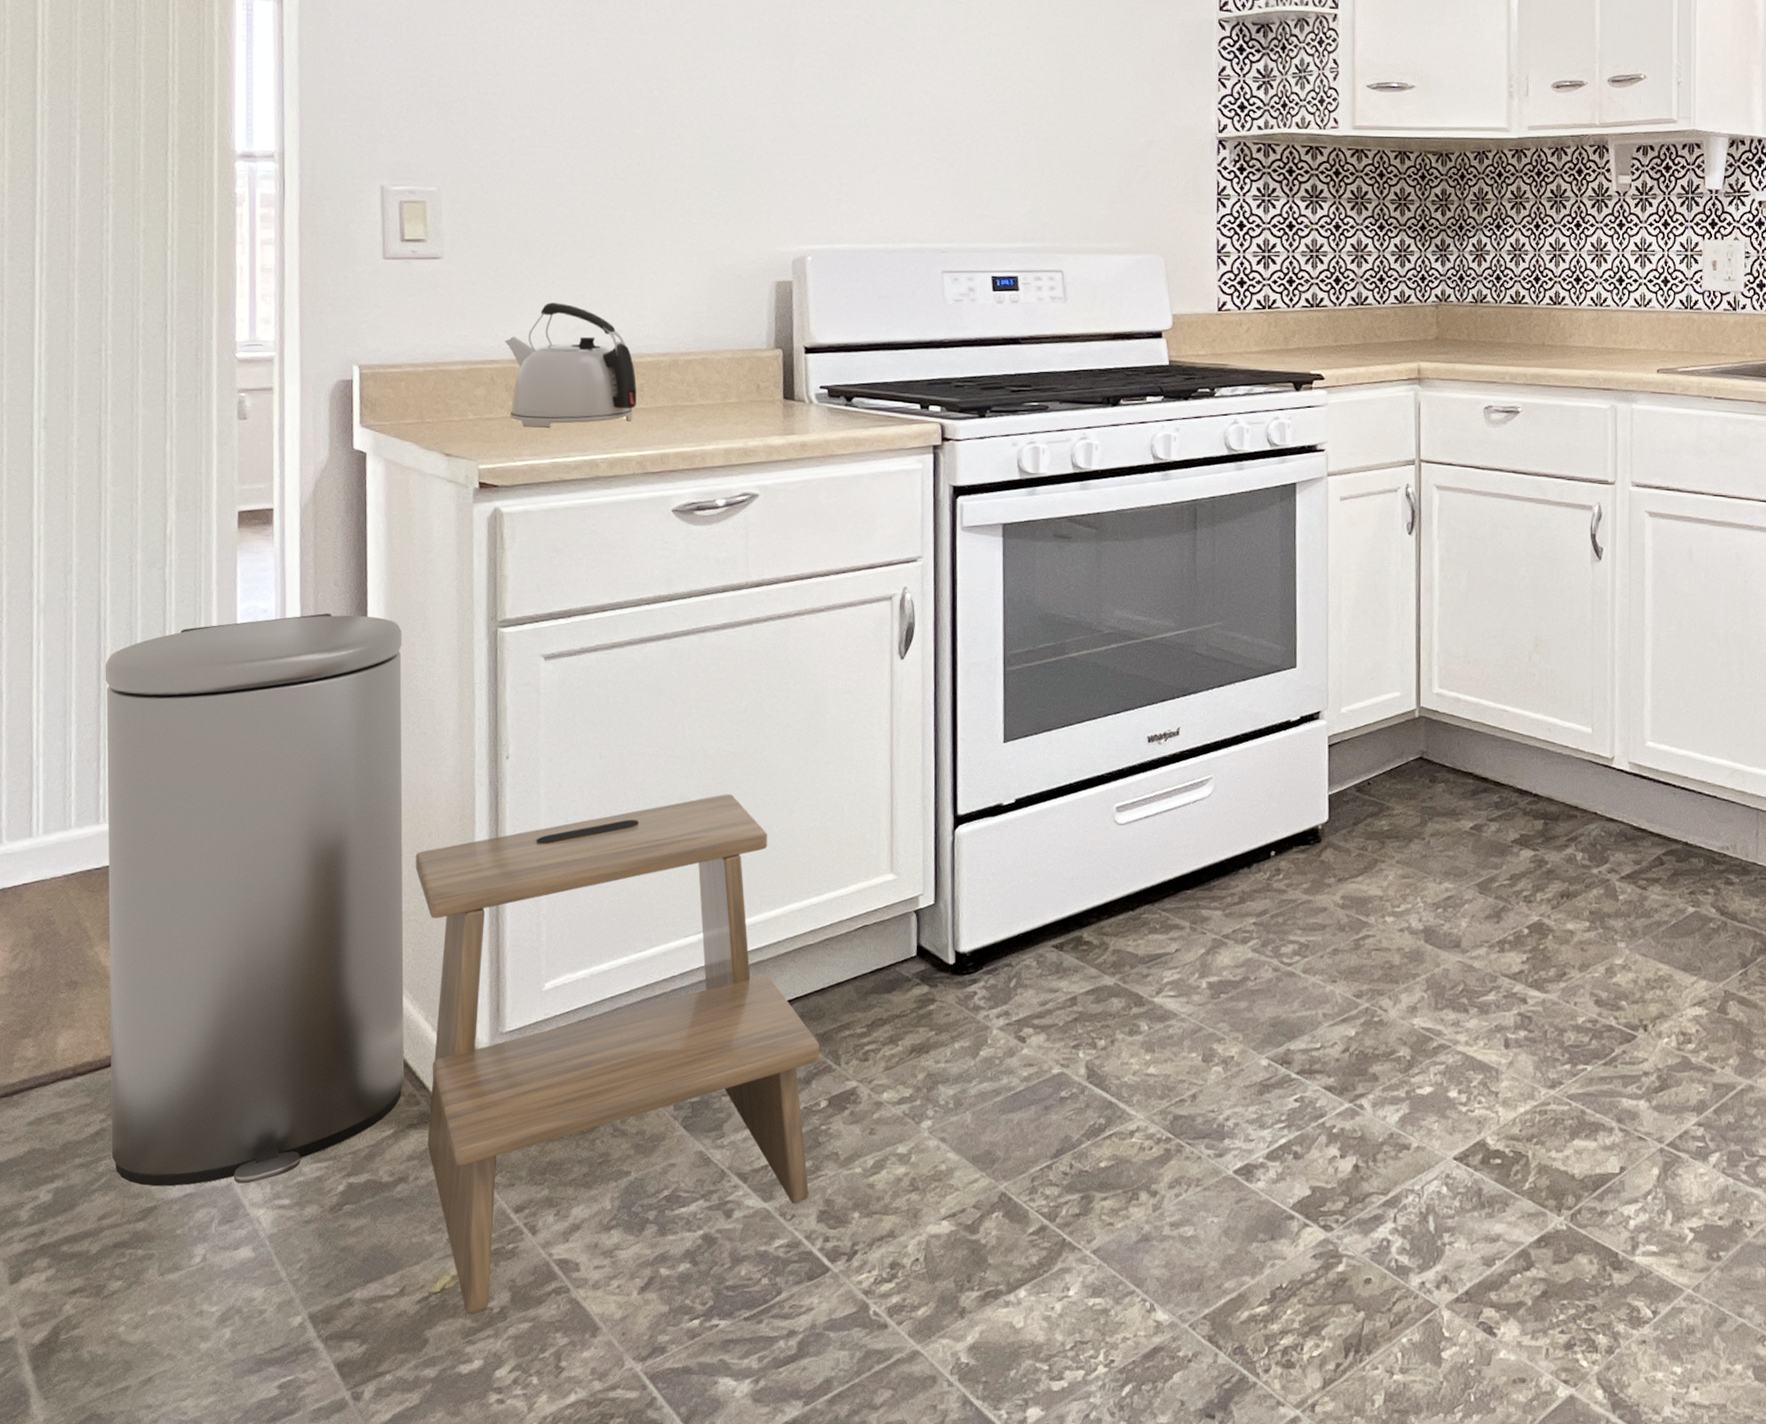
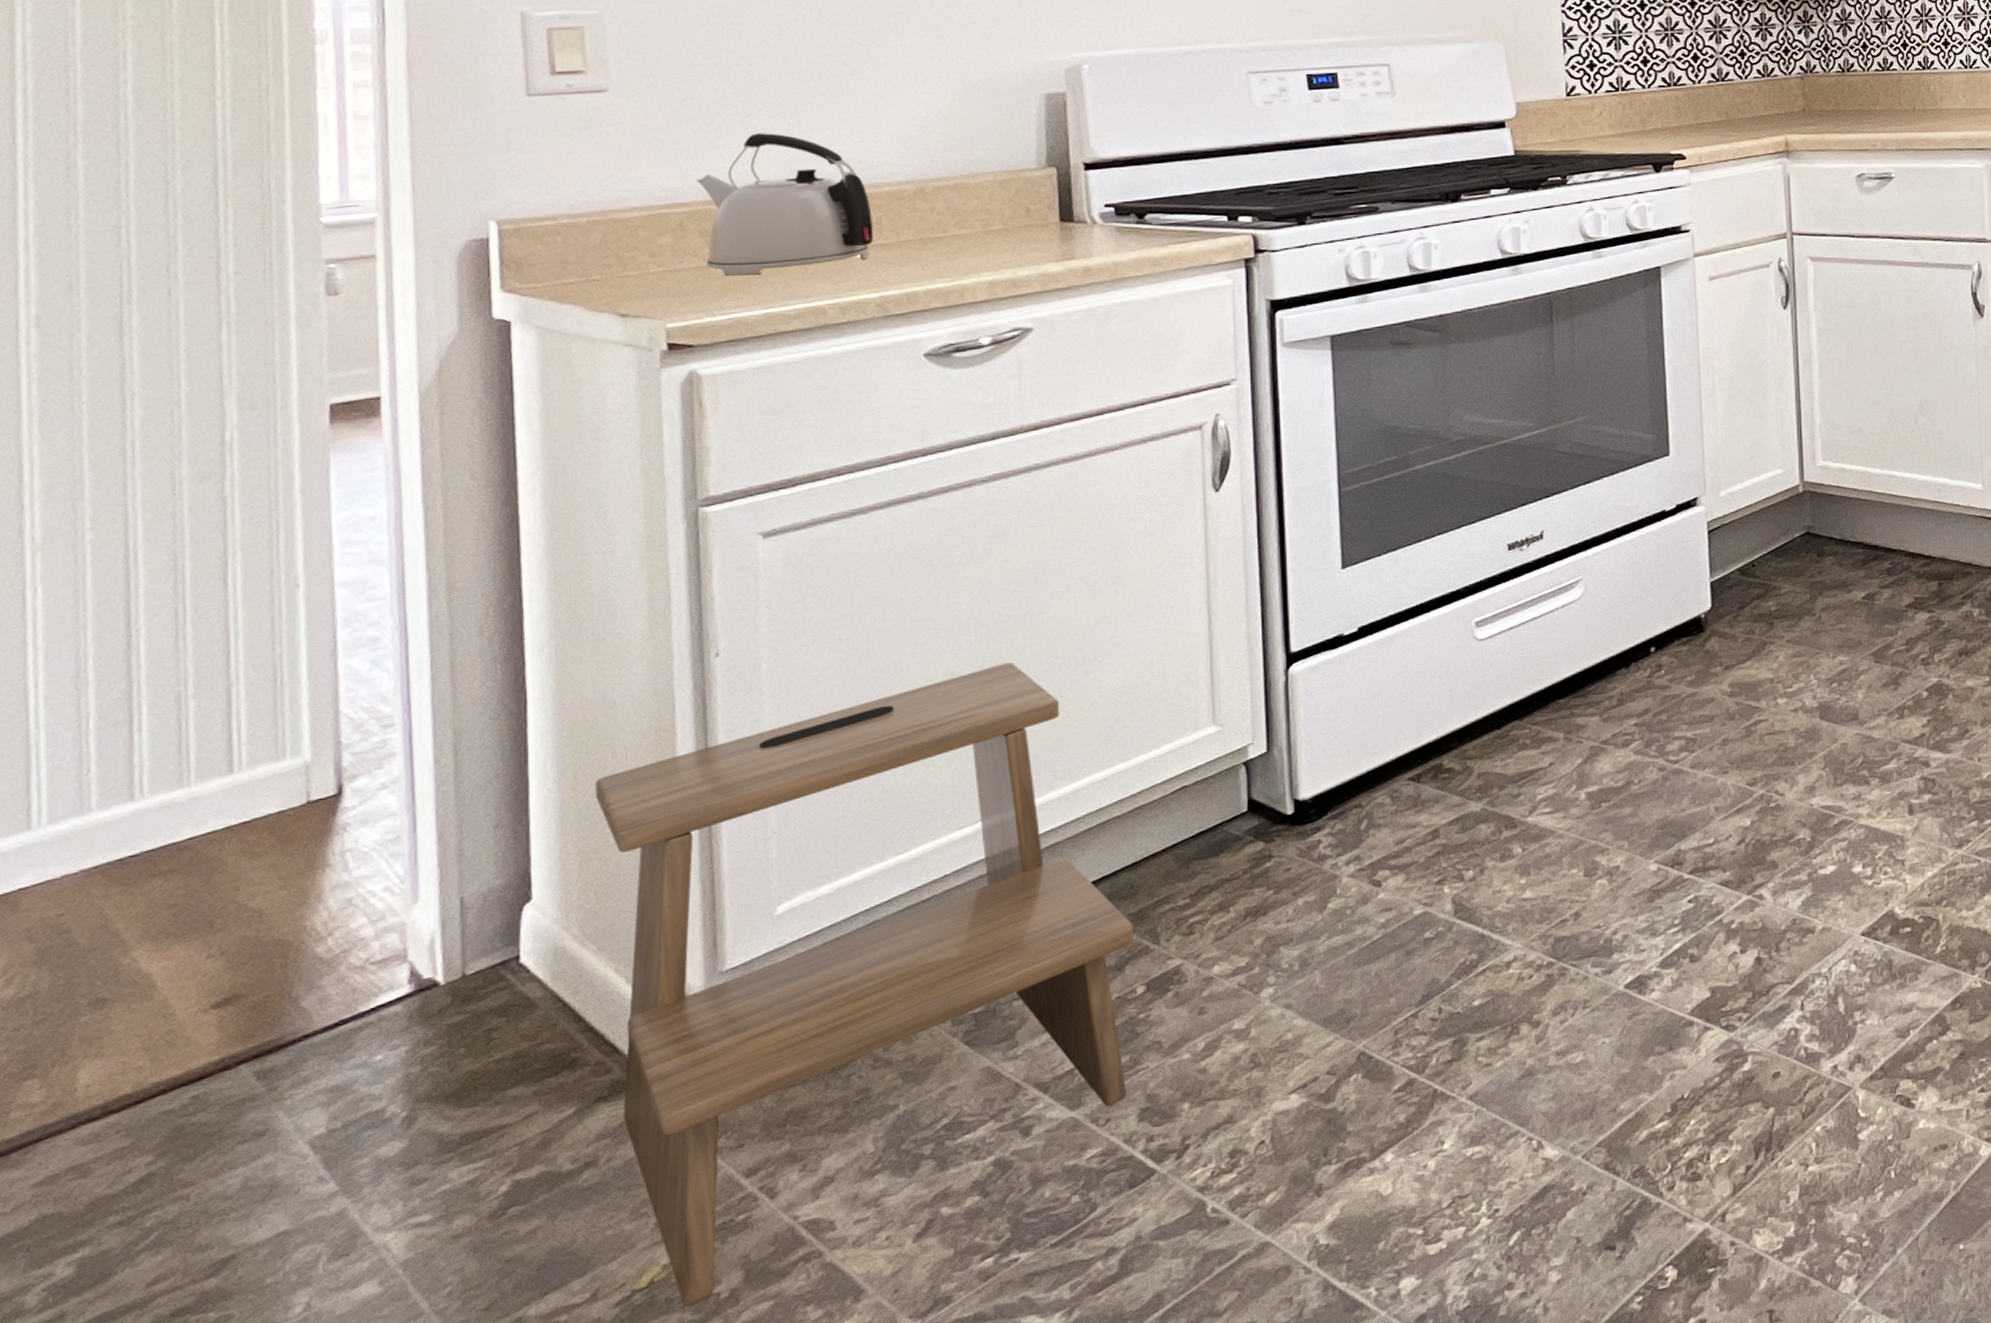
pedal bin: present [105,613,404,1187] -> none [137,510,588,1233]

